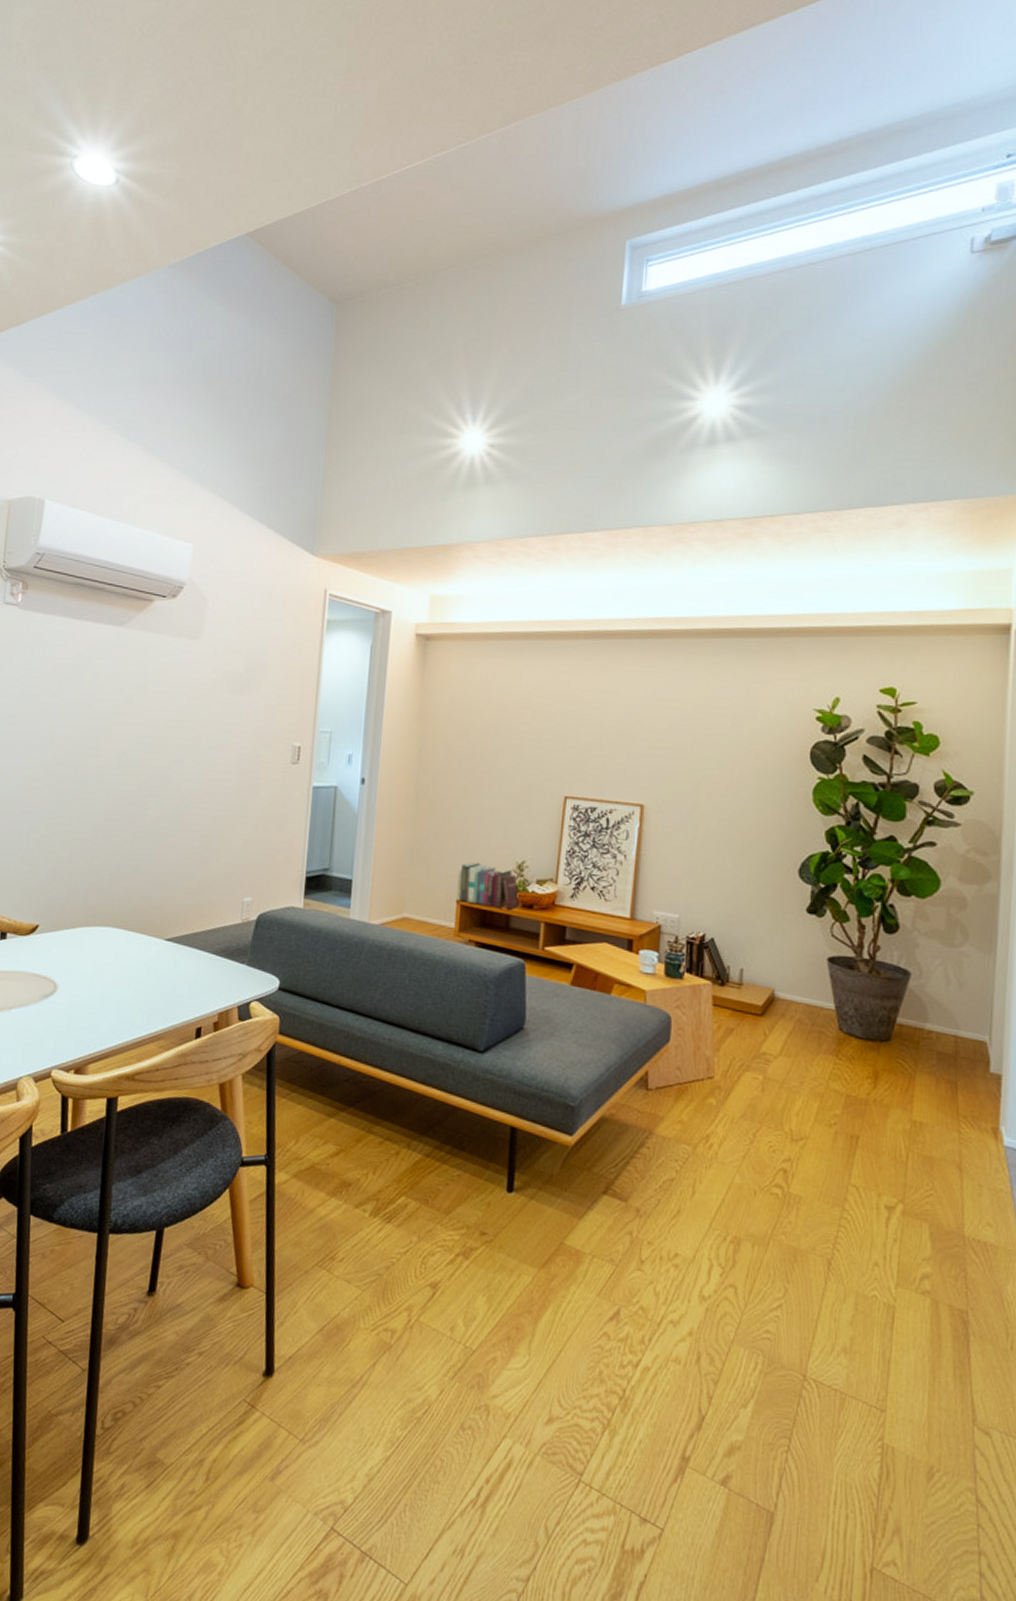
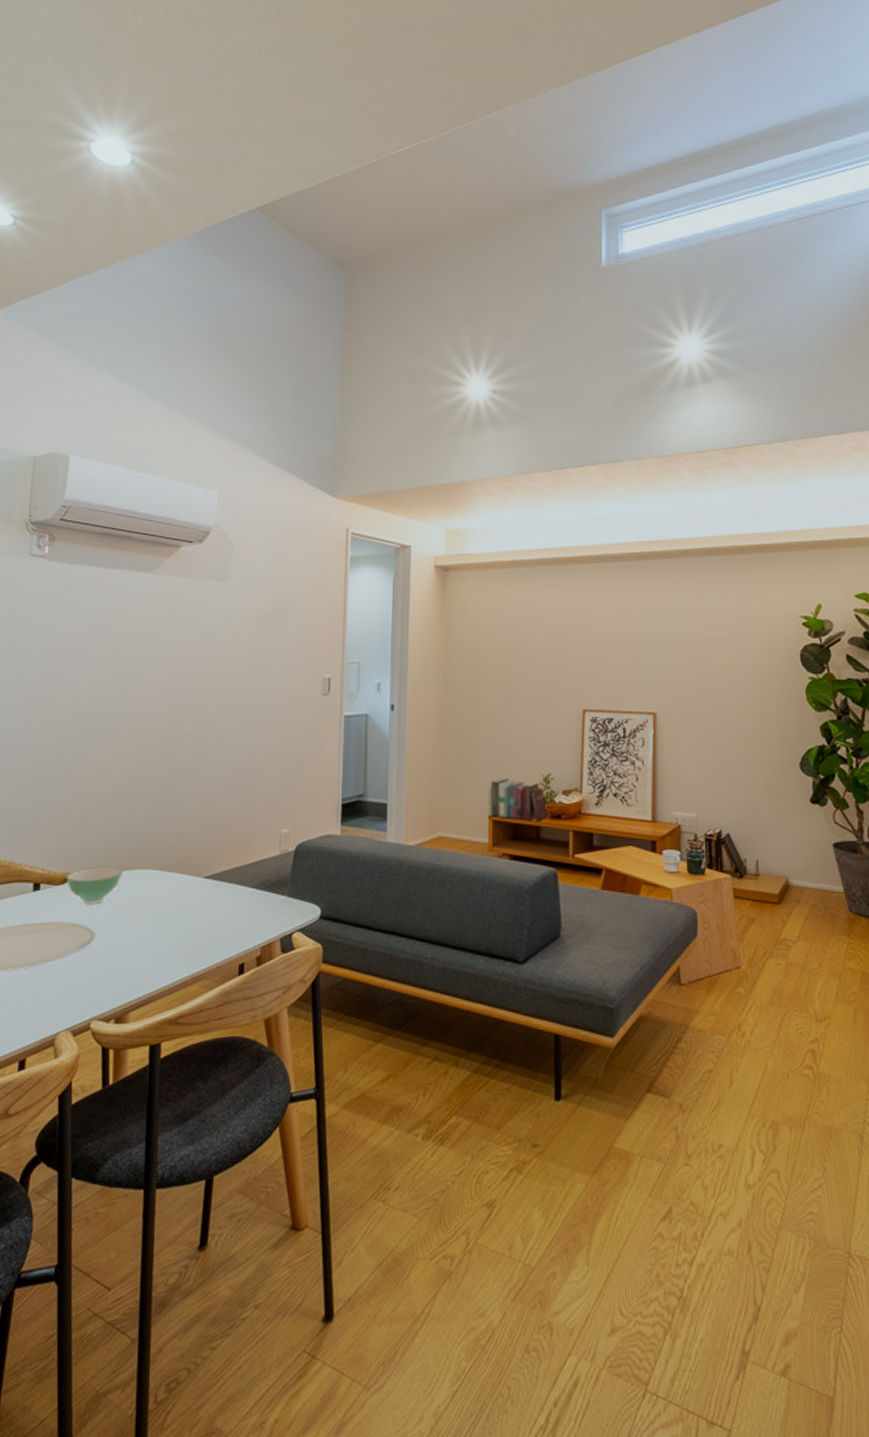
bowl: none [31,920,86,958] -> present [65,866,123,905]

